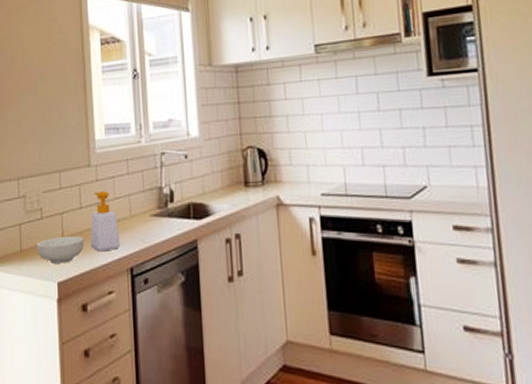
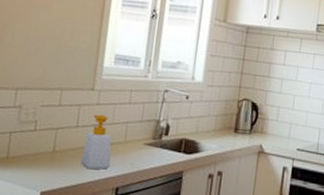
cereal bowl: present [36,235,84,263] -> none [24,149,75,175]

